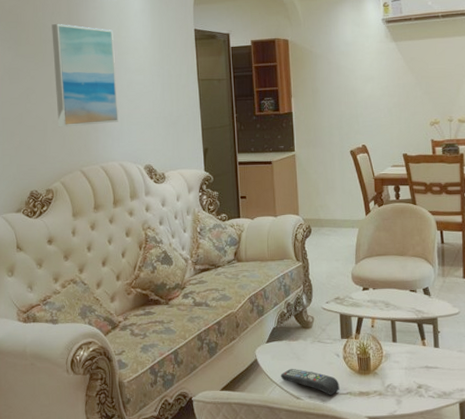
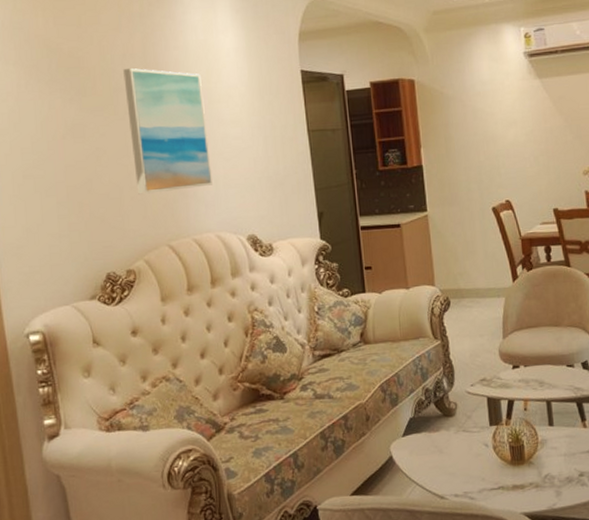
remote control: present [280,368,340,396] -> none [420,463,490,493]

